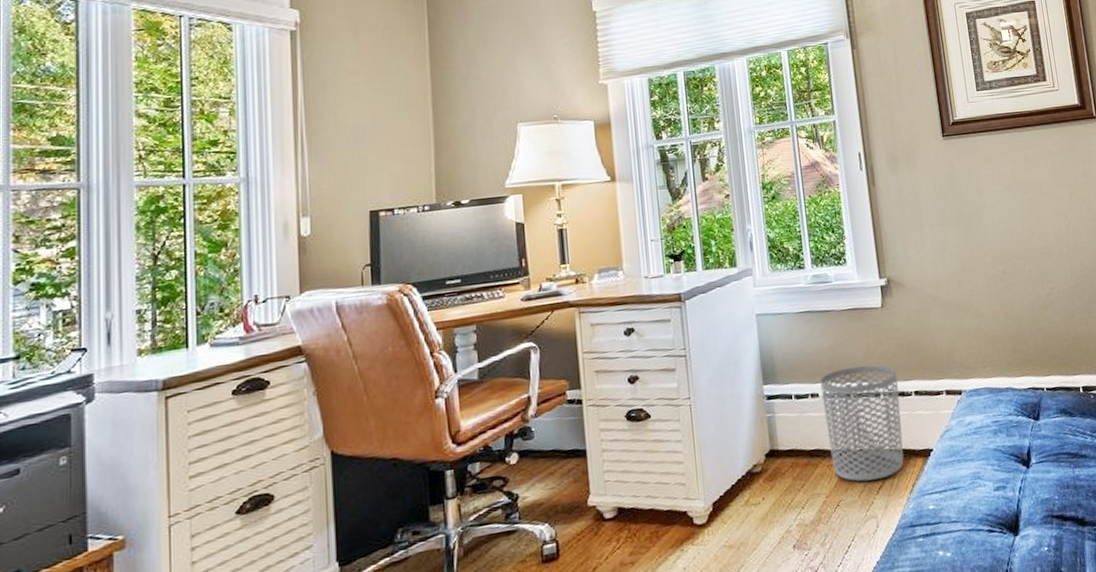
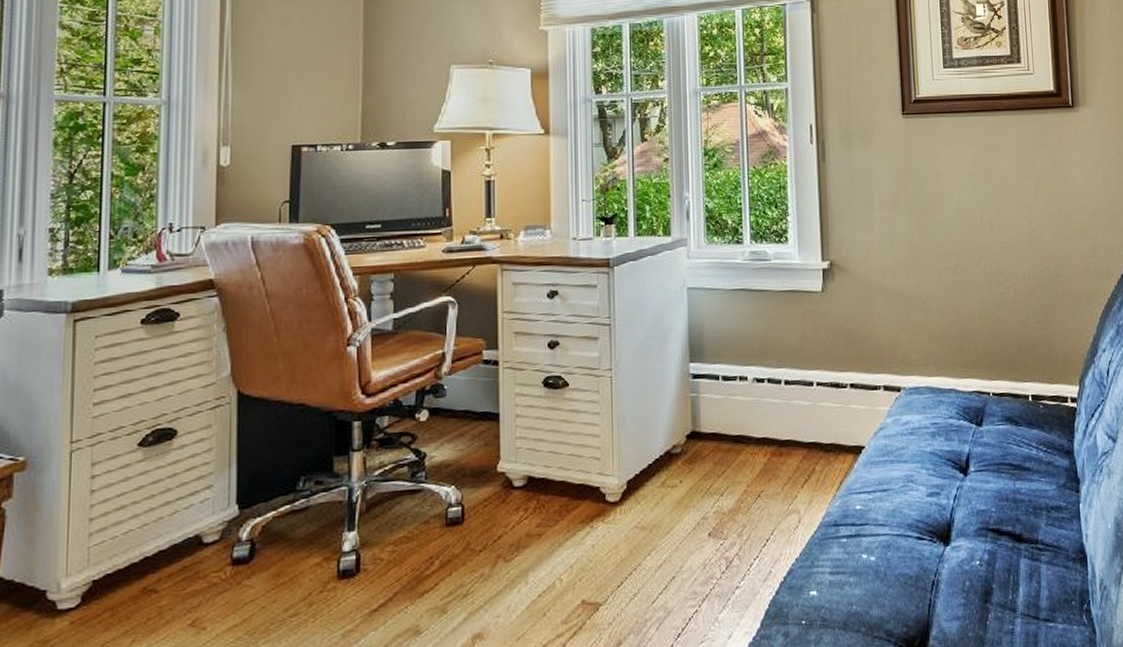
waste bin: present [820,365,904,482] -> none [750,351,834,474]

